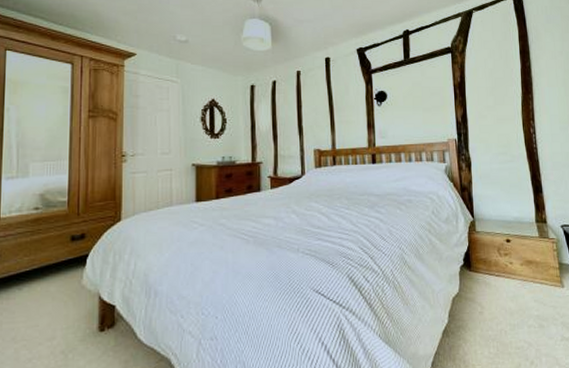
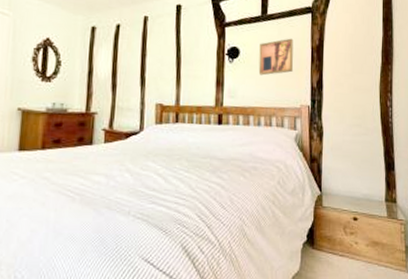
wall art: none [405,78,439,115] -> present [258,38,294,76]

